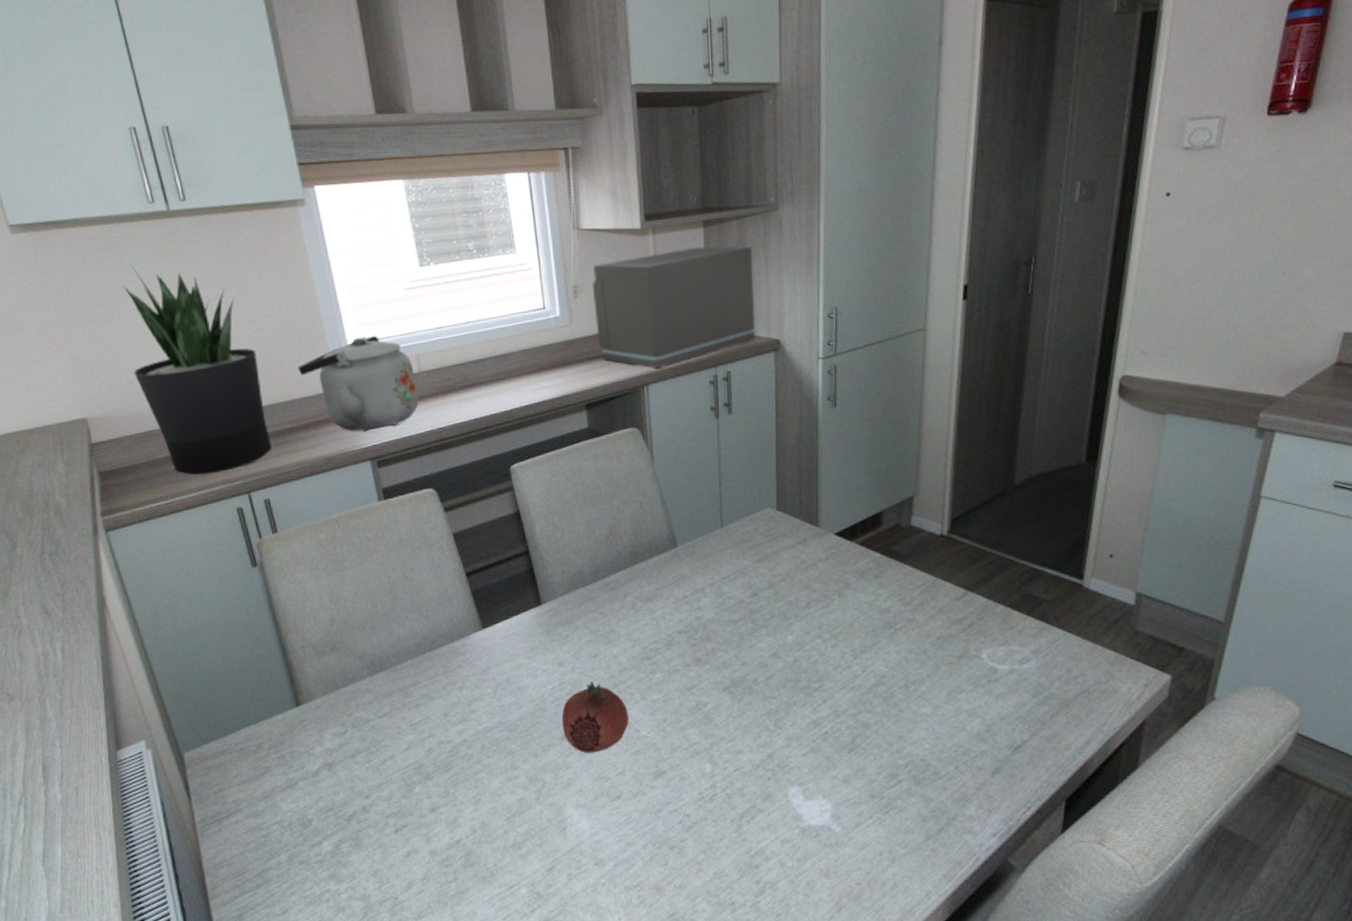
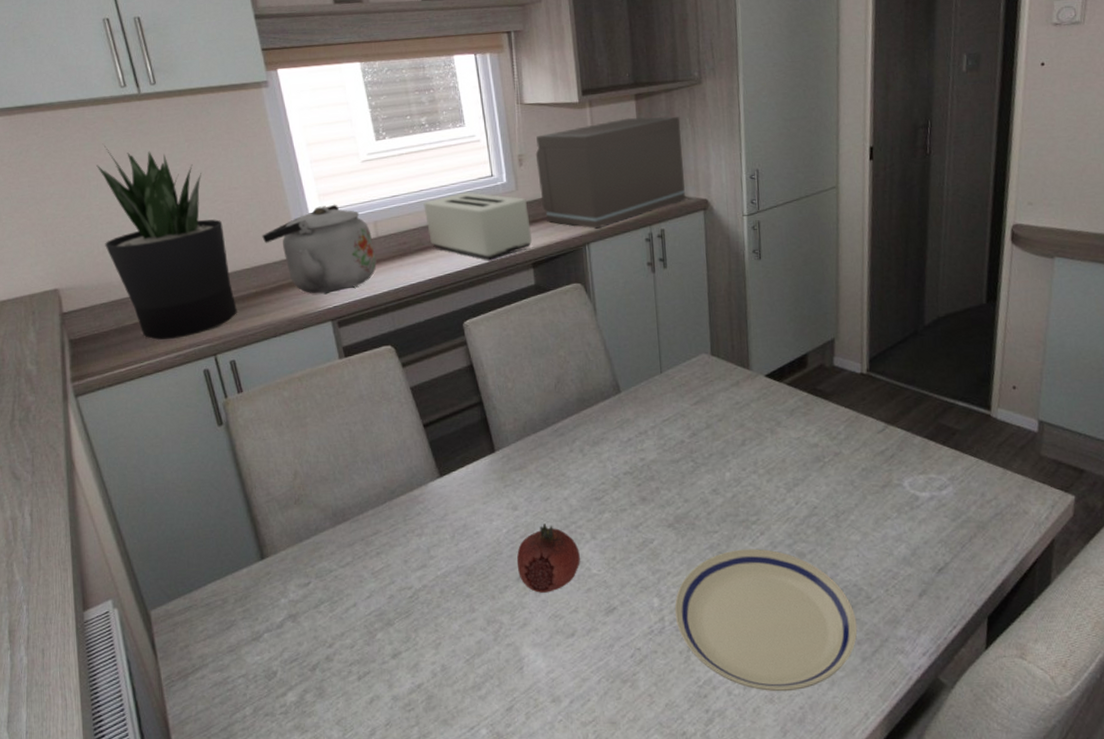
toaster: none [470,325,587,400] -> present [423,192,533,260]
plate: none [727,717,923,867] -> present [674,548,858,692]

